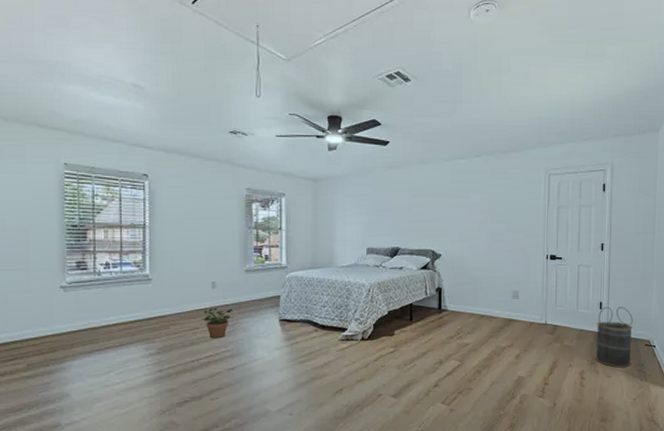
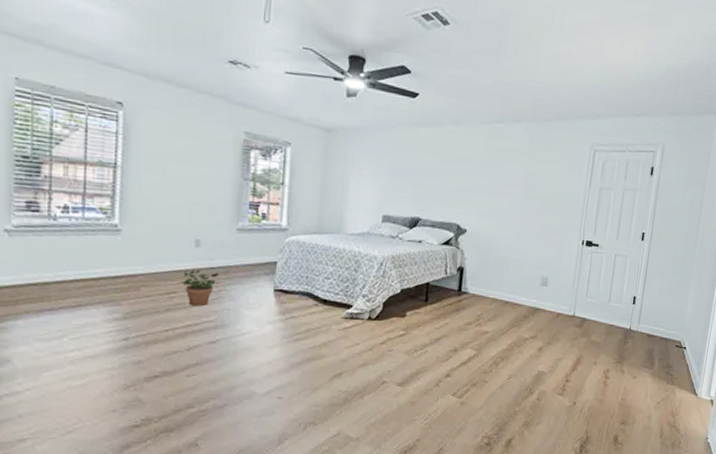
basket: present [595,307,633,368] -> none [622,302,666,369]

